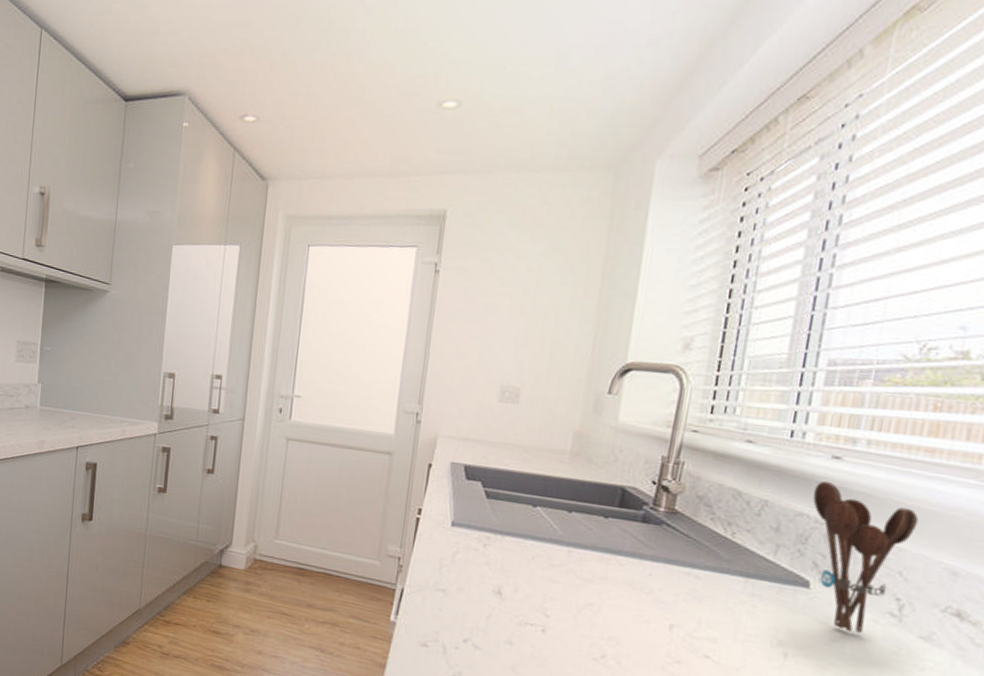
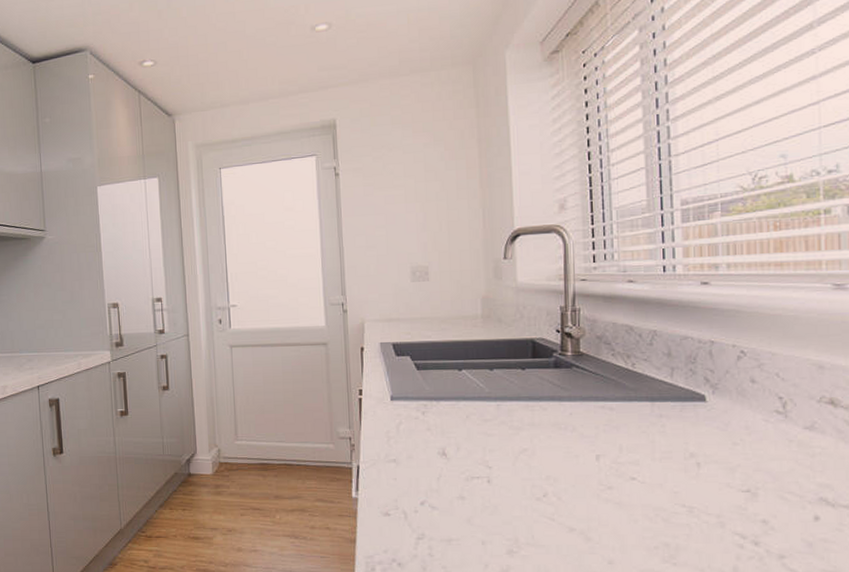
utensil holder: present [813,480,919,633] -> none [693,305,782,435]

